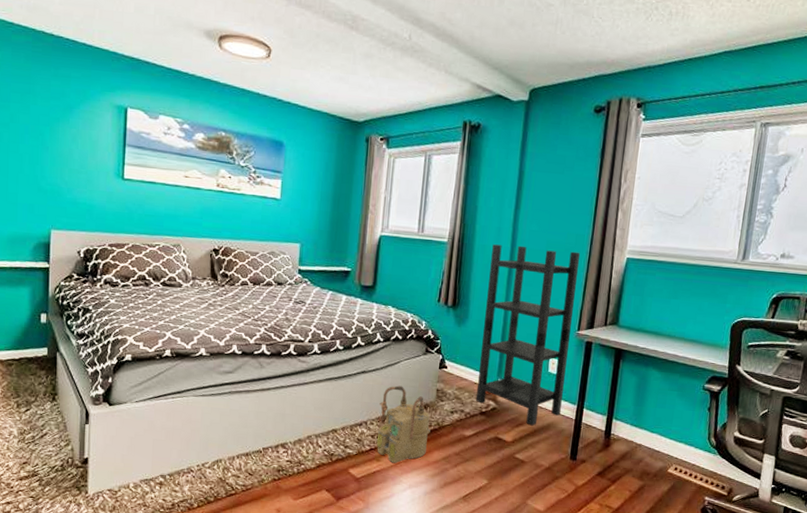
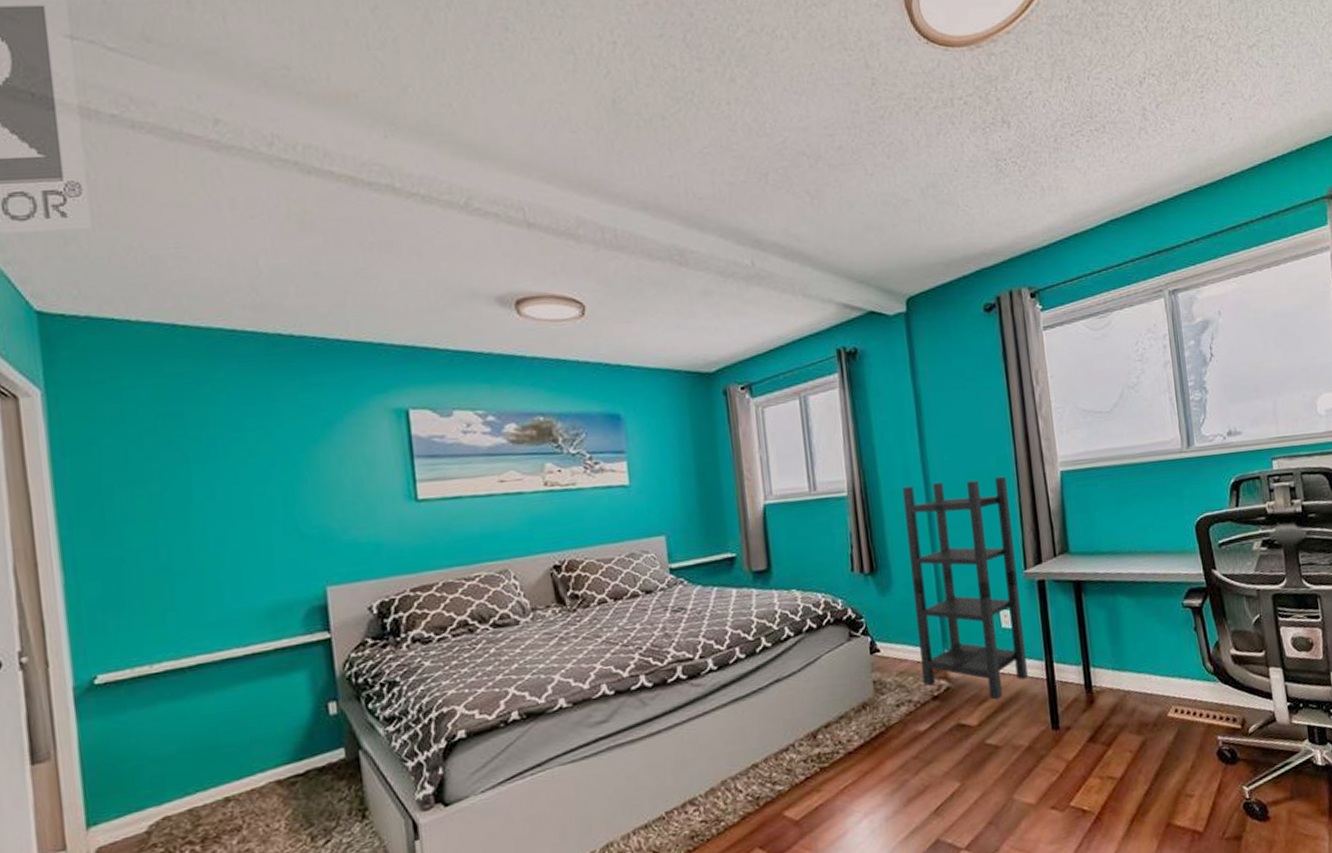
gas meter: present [377,385,431,464] -> none [805,687,877,790]

